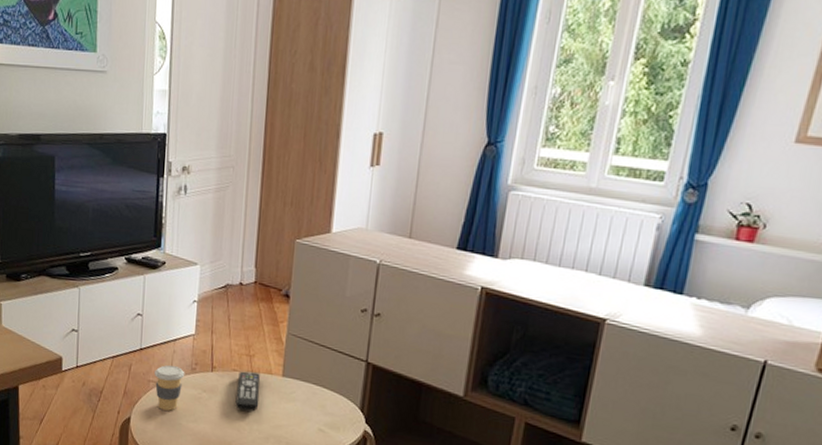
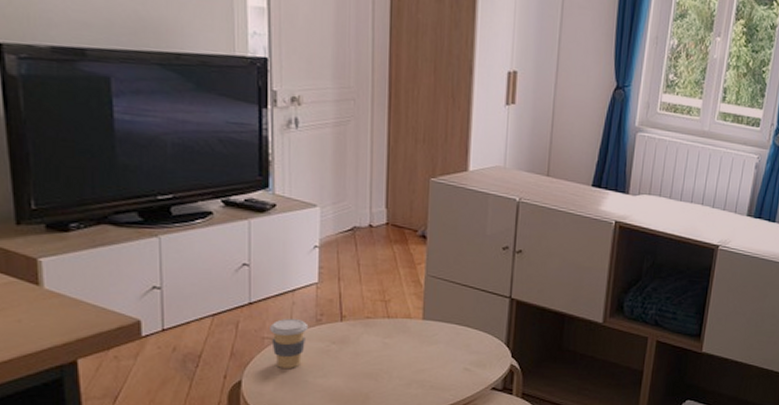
remote control: present [235,371,260,412] -> none [371,318,399,360]

